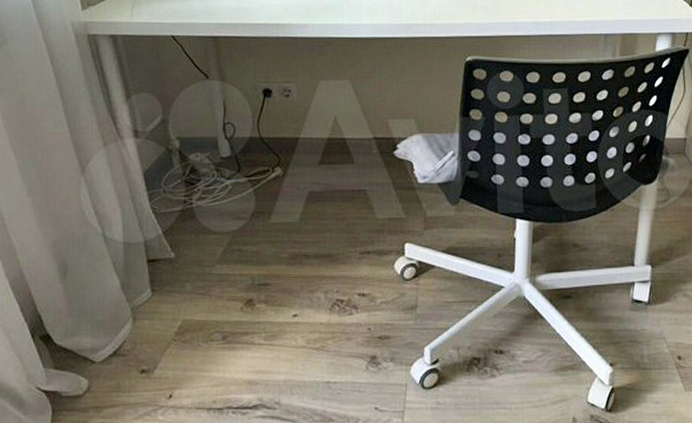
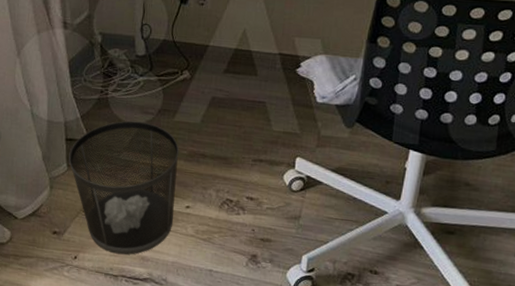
waste bin: none [153,229,281,383] -> present [69,120,180,255]

